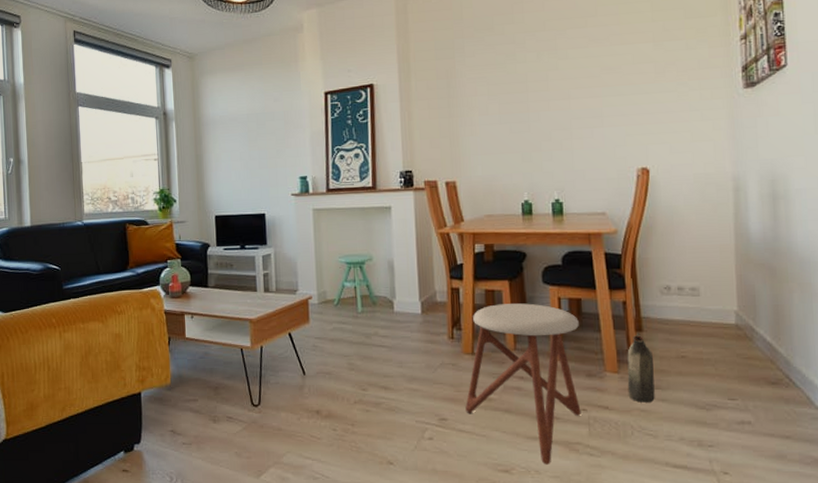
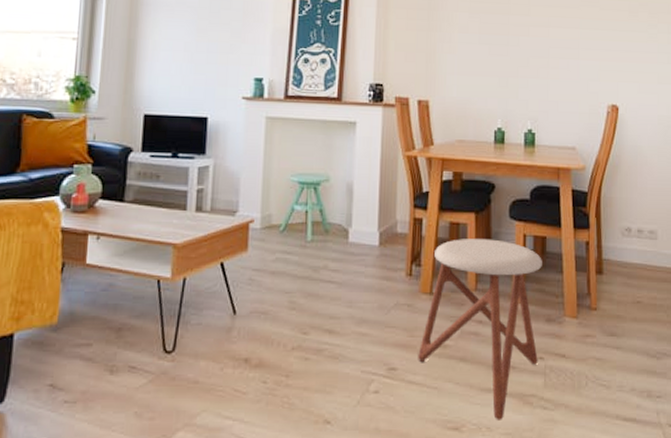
ceramic jug: present [627,333,655,402] -> none [585,275,611,350]

